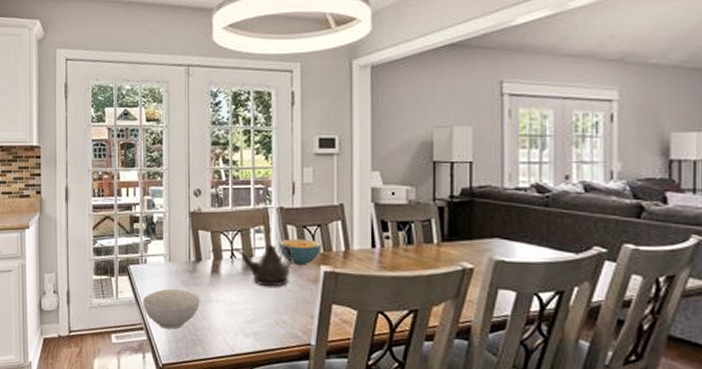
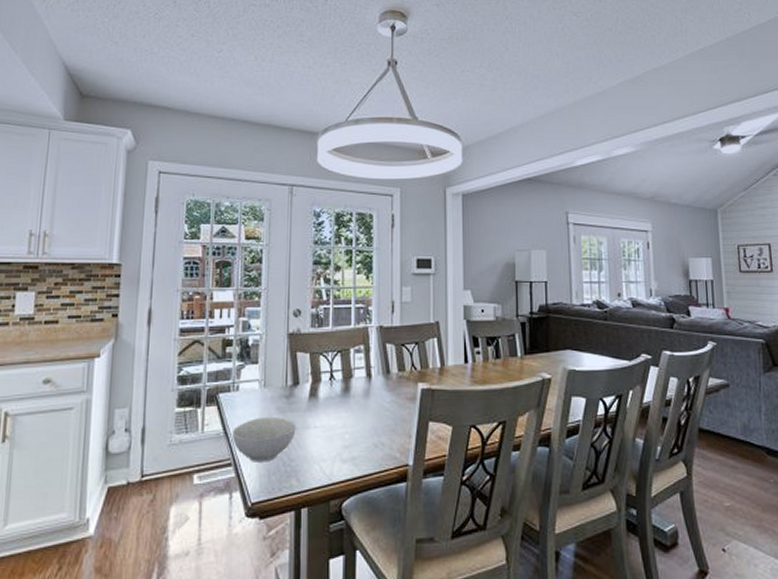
teapot: present [234,245,293,287] -> none [333,365,392,408]
cereal bowl: present [279,239,322,266] -> none [378,357,419,384]

